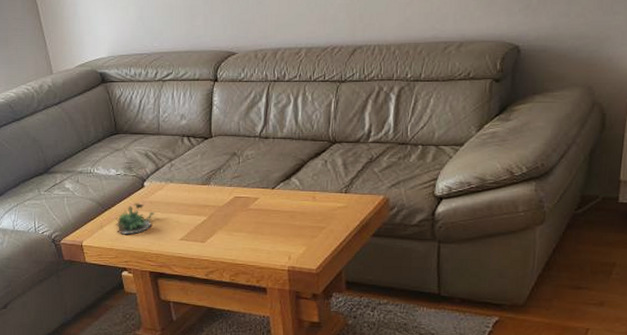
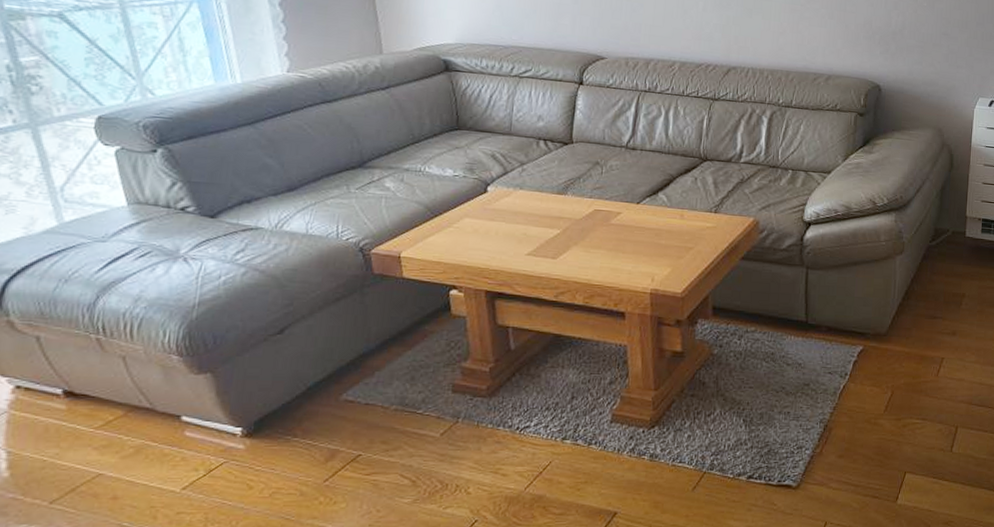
succulent plant: present [100,202,155,235] -> none [426,210,498,246]

